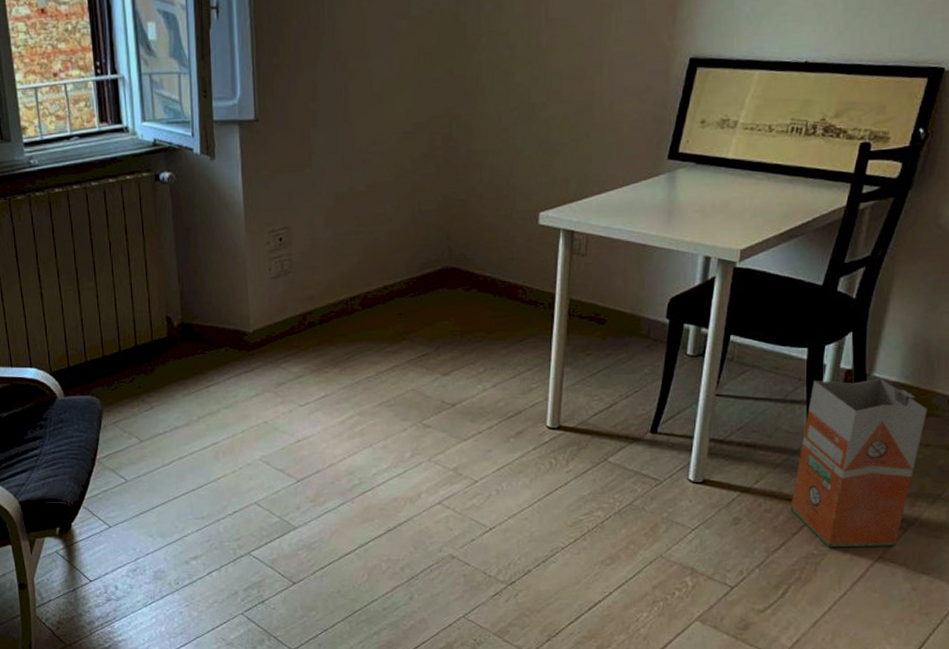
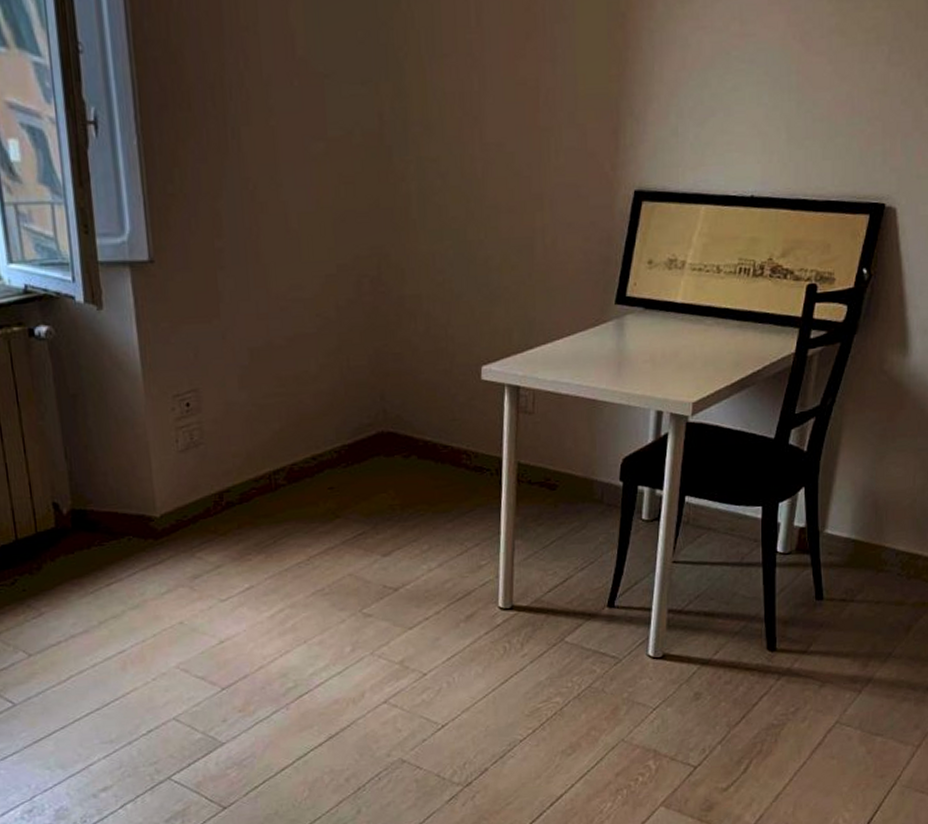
waste bin: present [790,378,928,548] -> none [749,535,877,717]

